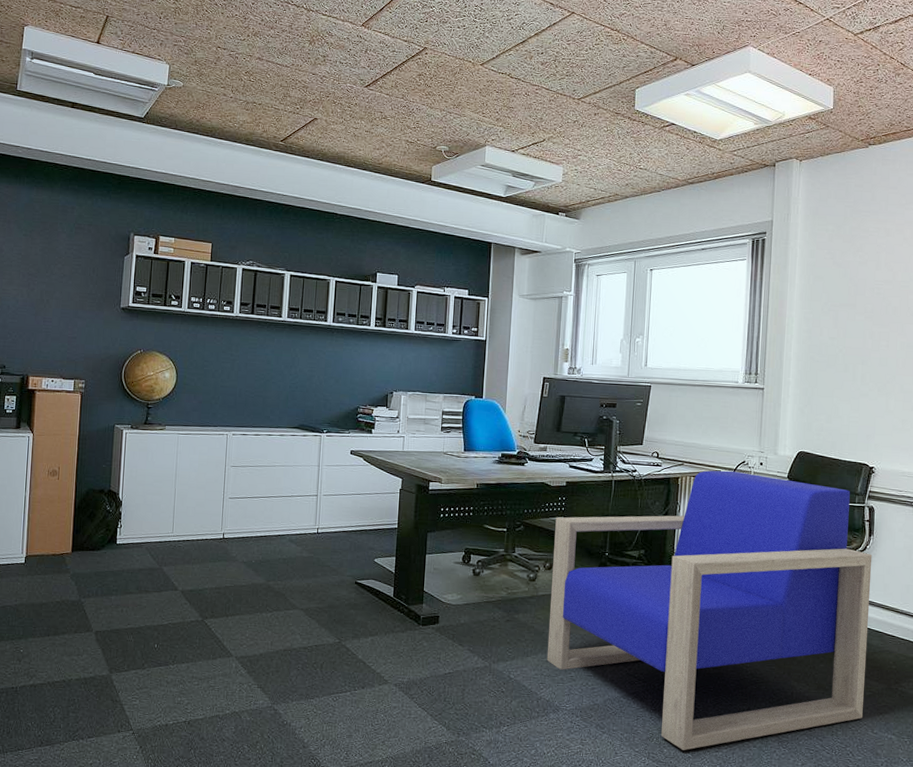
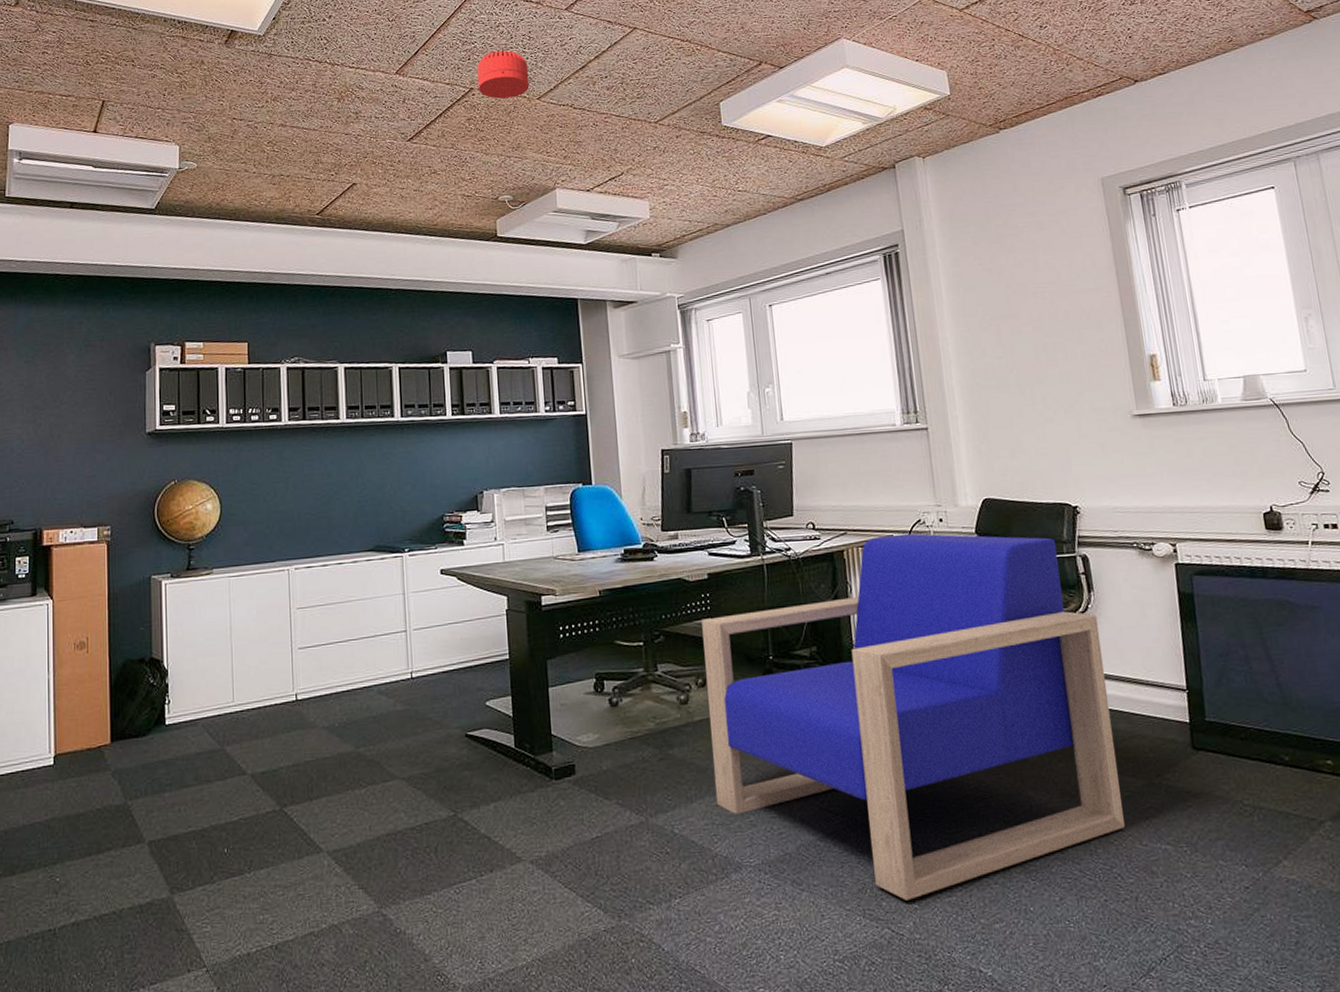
smoke detector: none [431,17,477,61] -> present [477,50,530,99]

